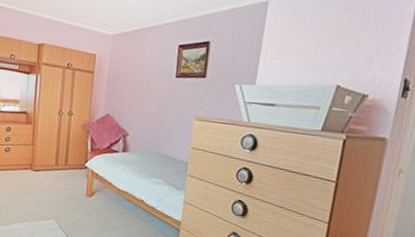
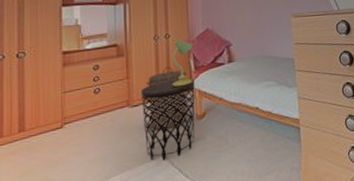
side table: none [41,154,89,224] -> present [140,79,195,161]
laundry hamper: none [46,142,83,198] -> present [147,66,187,131]
table lamp: none [69,118,92,164] -> present [171,39,193,88]

